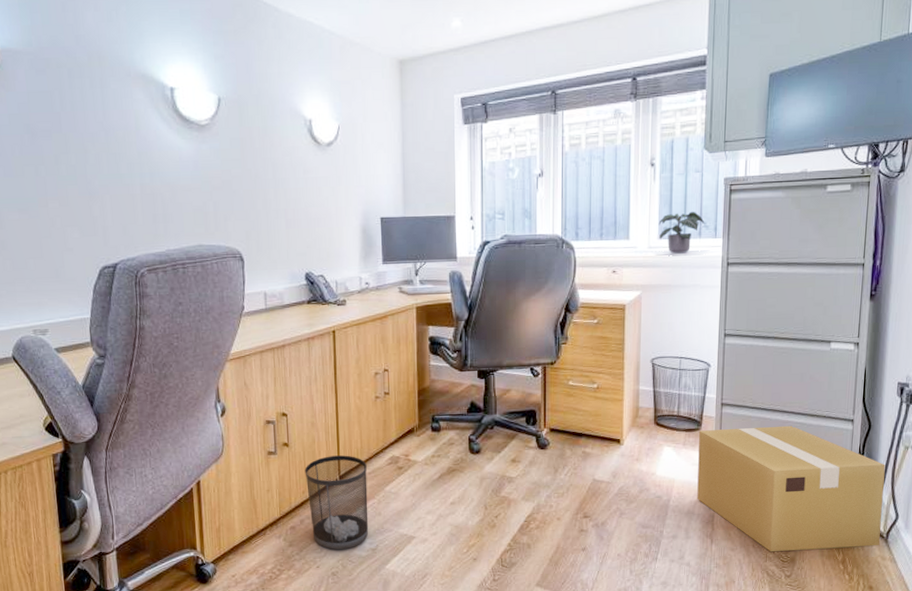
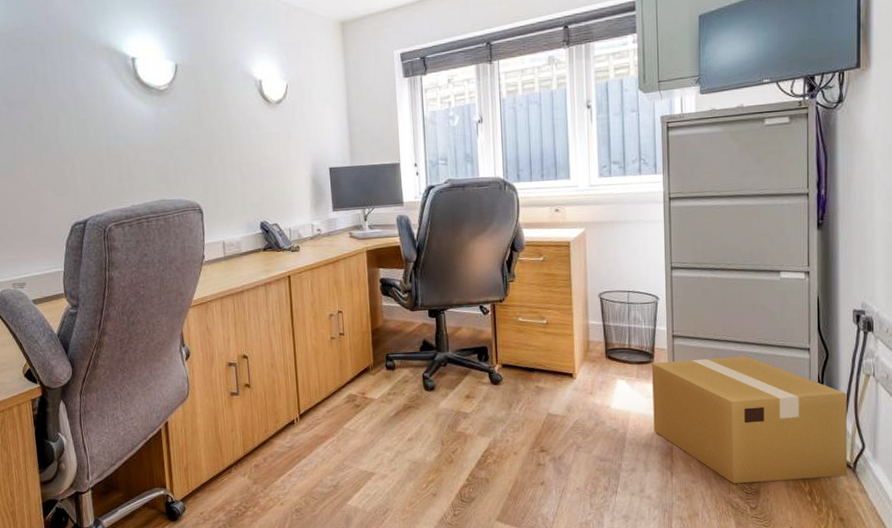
waste bin: present [305,455,369,550] -> none [266,394,330,487]
potted plant: present [658,211,705,254] -> none [598,149,644,191]

